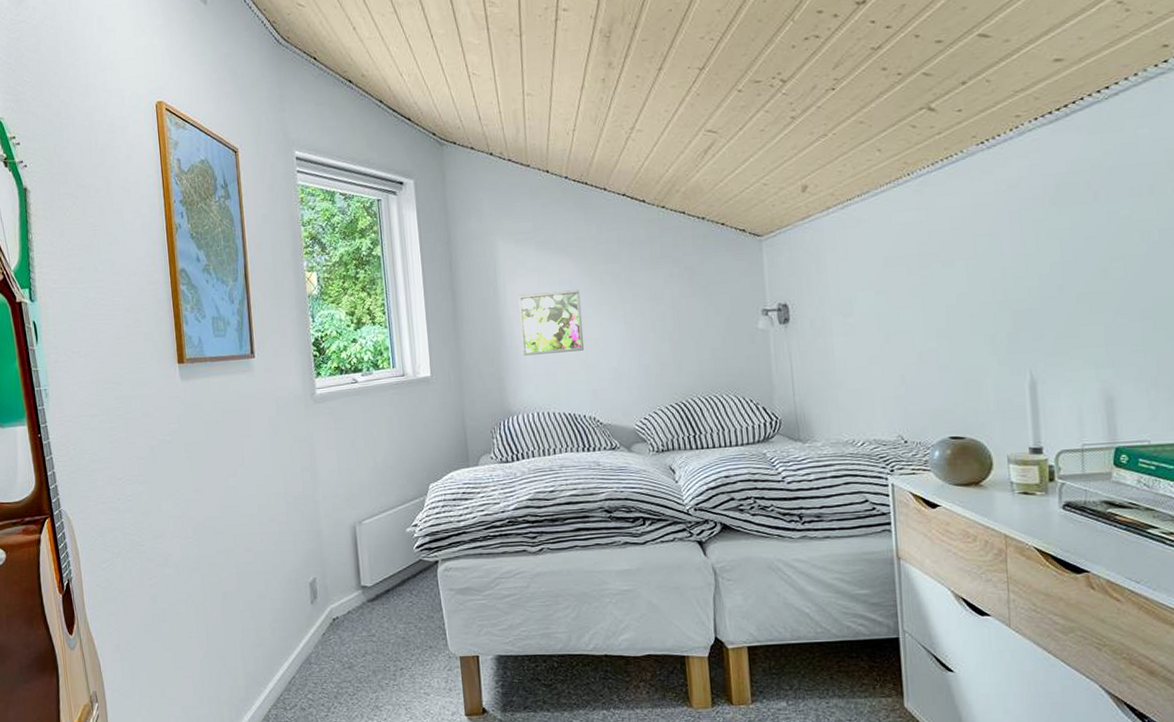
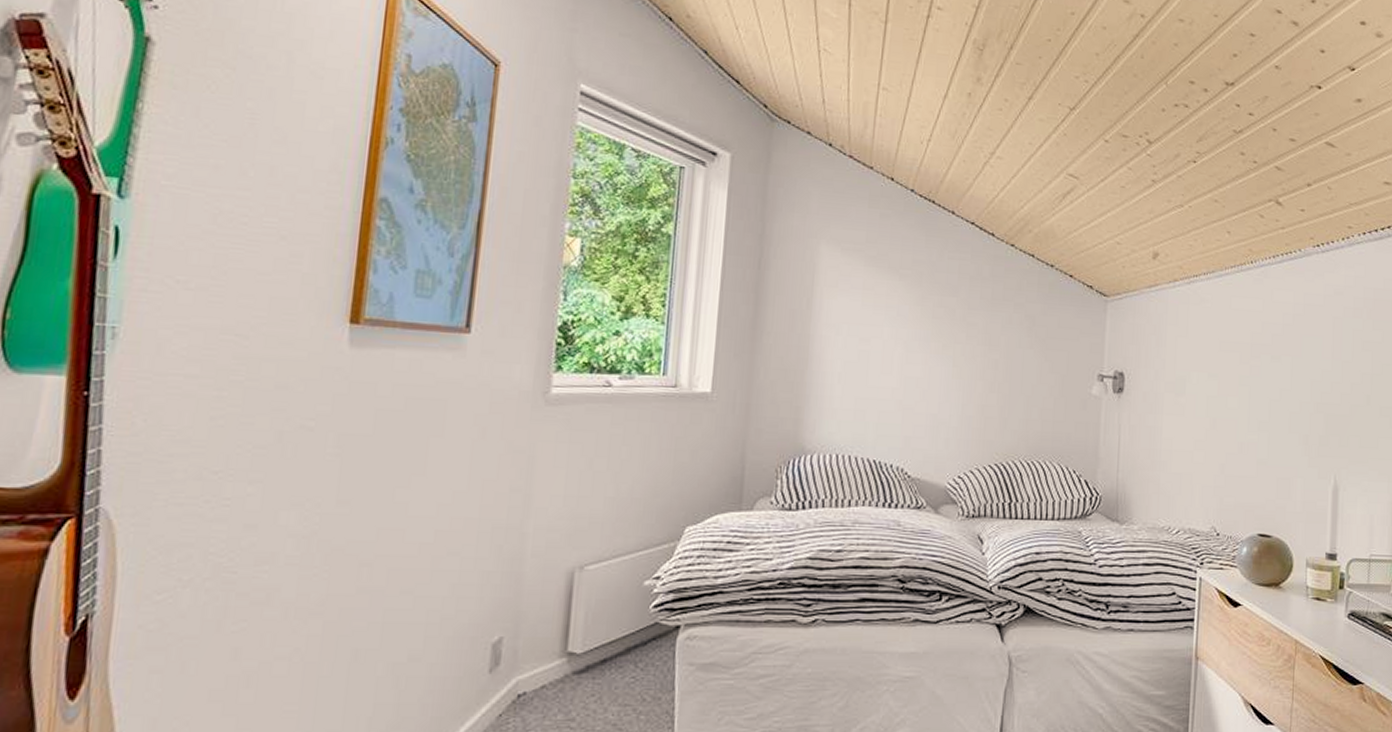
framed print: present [519,289,584,356] -> none [830,313,908,389]

